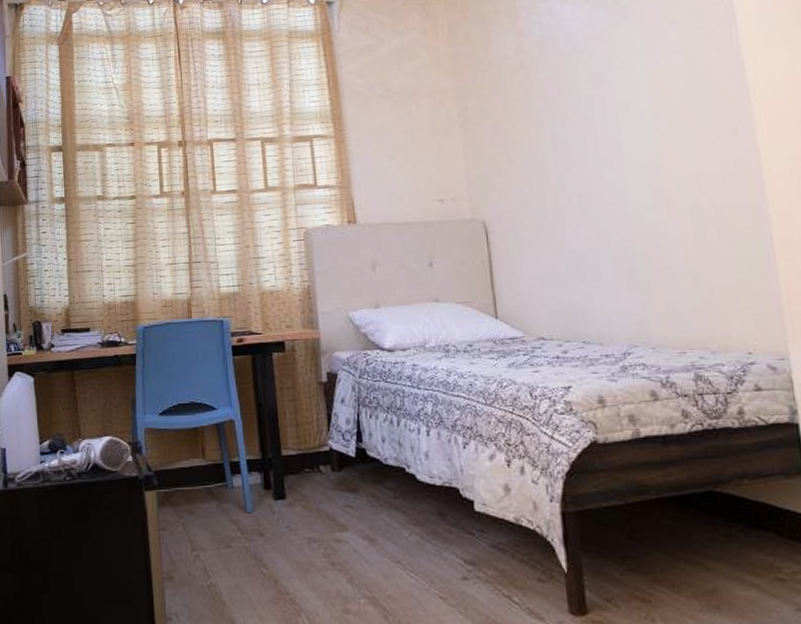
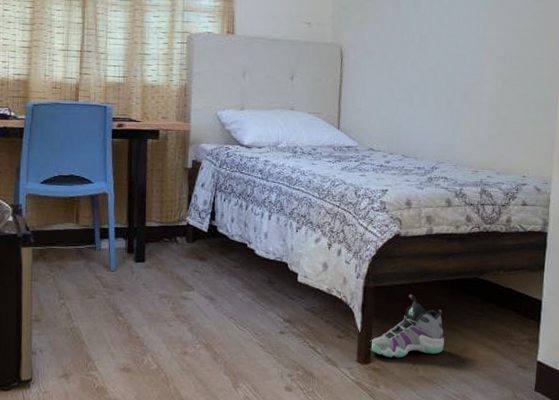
sneaker: none [582,518,686,606] -> present [369,294,445,358]

